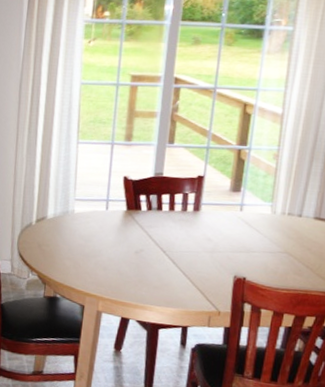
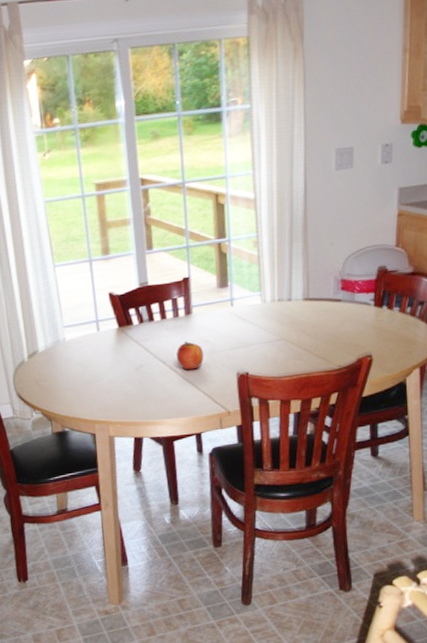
apple: none [177,236,205,265] -> present [176,342,204,370]

